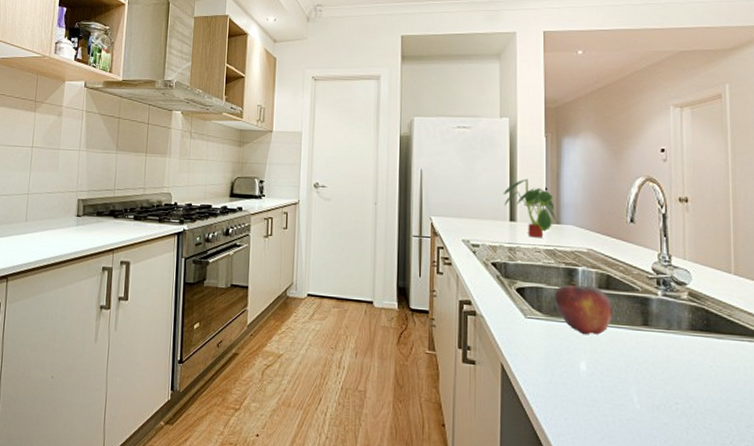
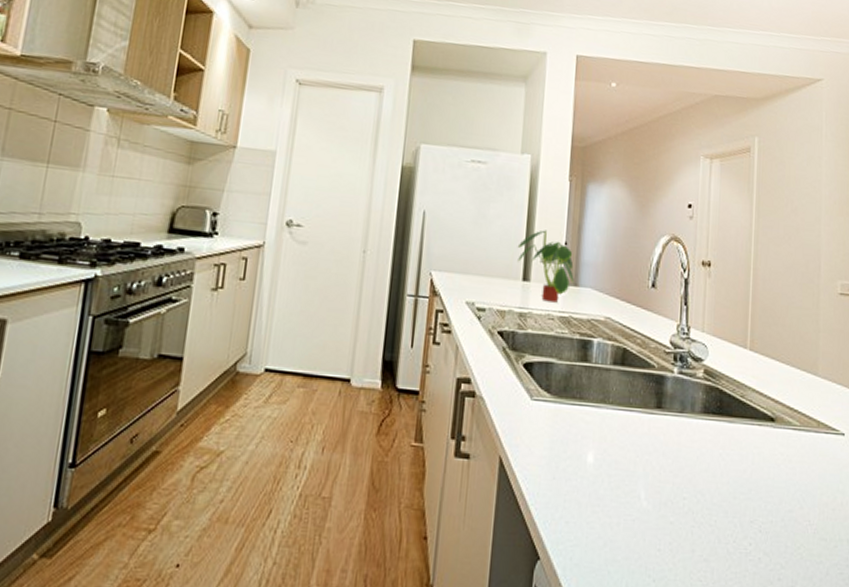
fruit: present [553,281,613,335] -> none [564,355,627,420]

